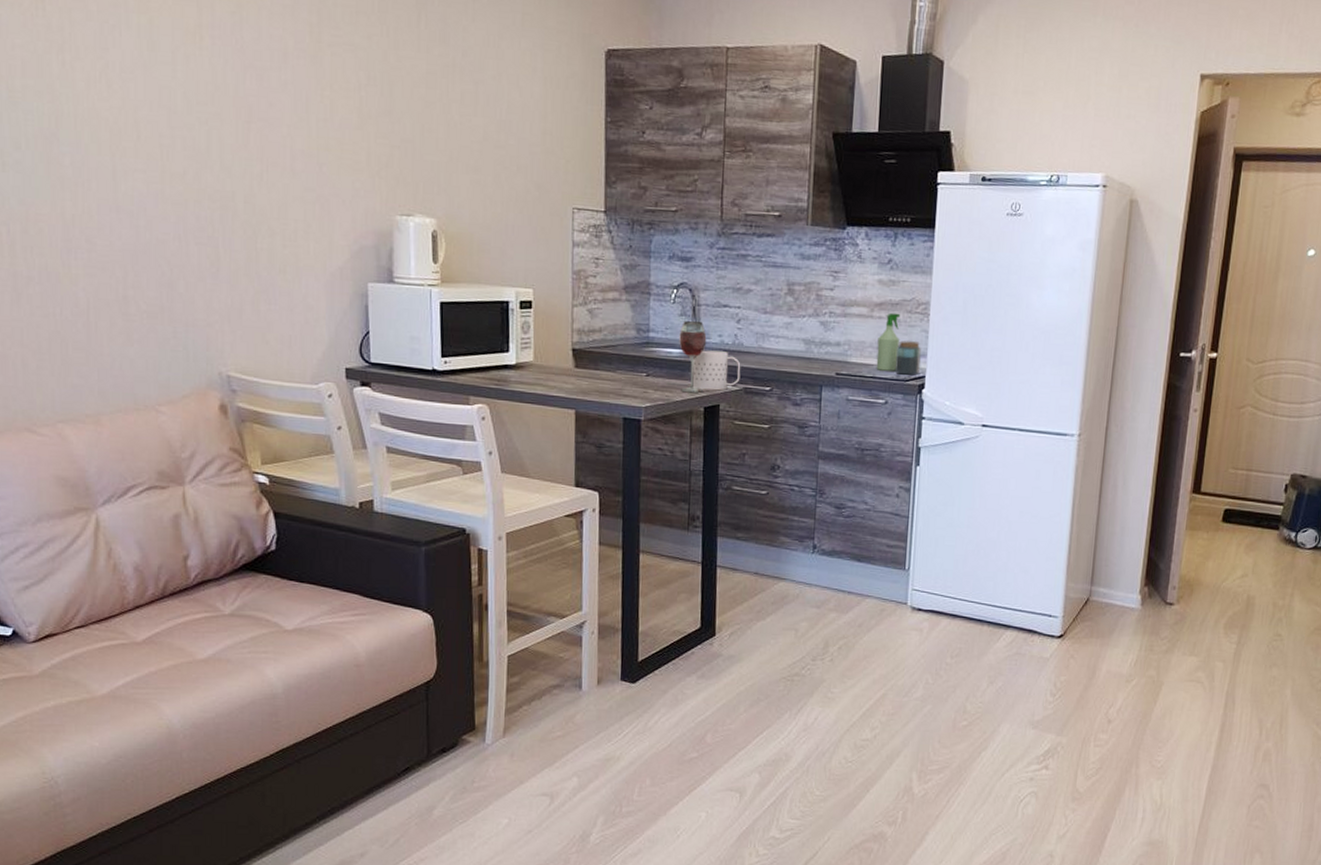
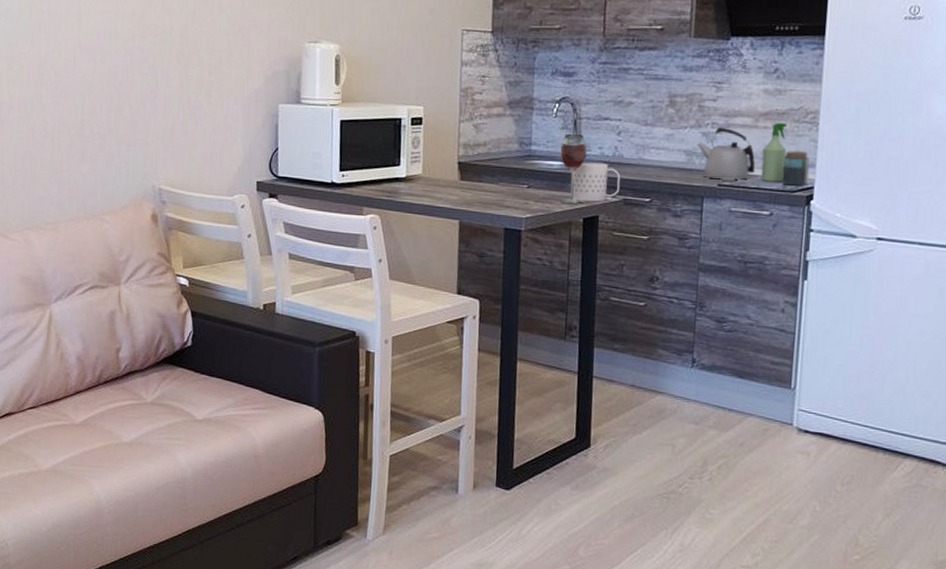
kettle: none [815,317,871,371] -> present [697,127,755,182]

